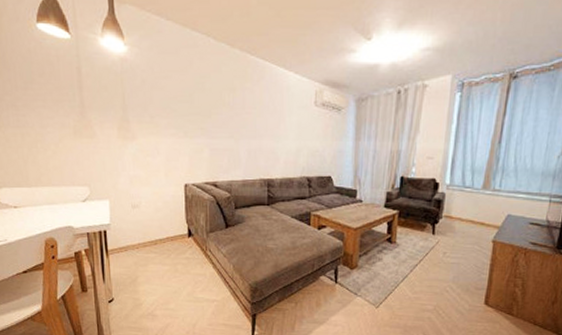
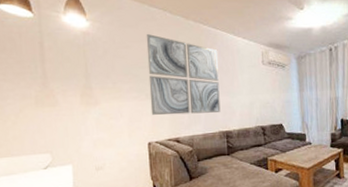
wall art: none [186,62,265,157] -> present [146,33,221,115]

